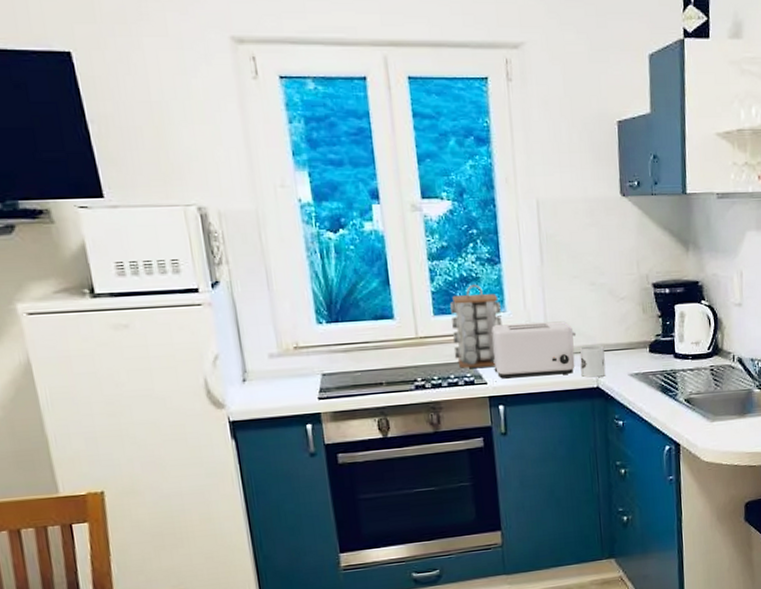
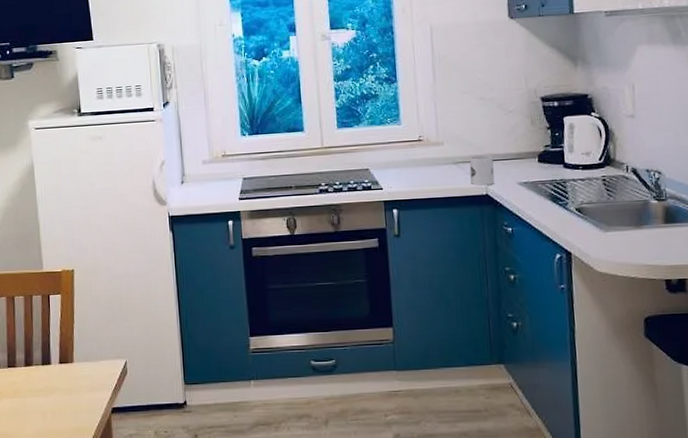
spice rack: present [450,284,502,369] -> none [352,100,397,176]
toaster: present [492,321,577,379] -> none [388,133,467,185]

